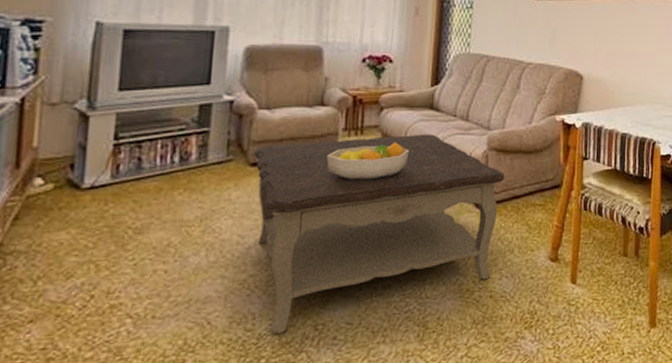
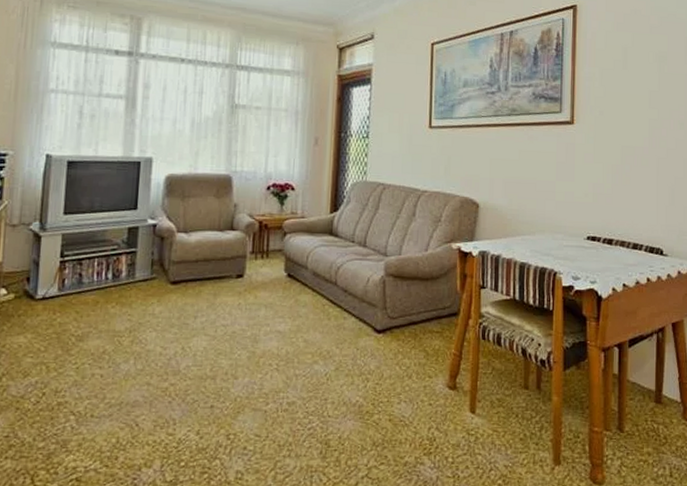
coffee table: present [254,134,505,334] -> none [174,258,402,439]
fruit bowl: present [326,142,409,180] -> none [236,265,311,301]

